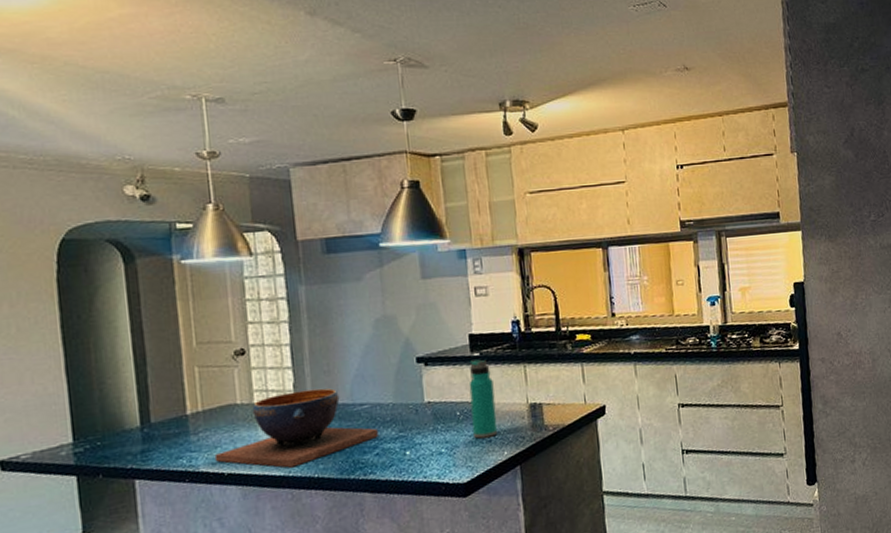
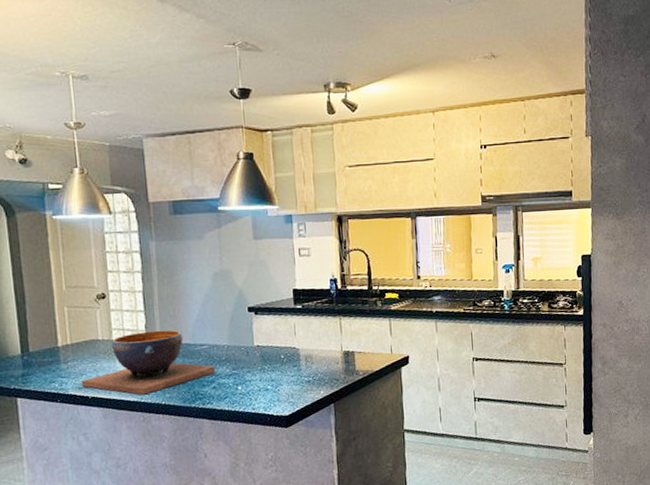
water bottle: present [468,359,498,439] -> none [292,311,316,379]

